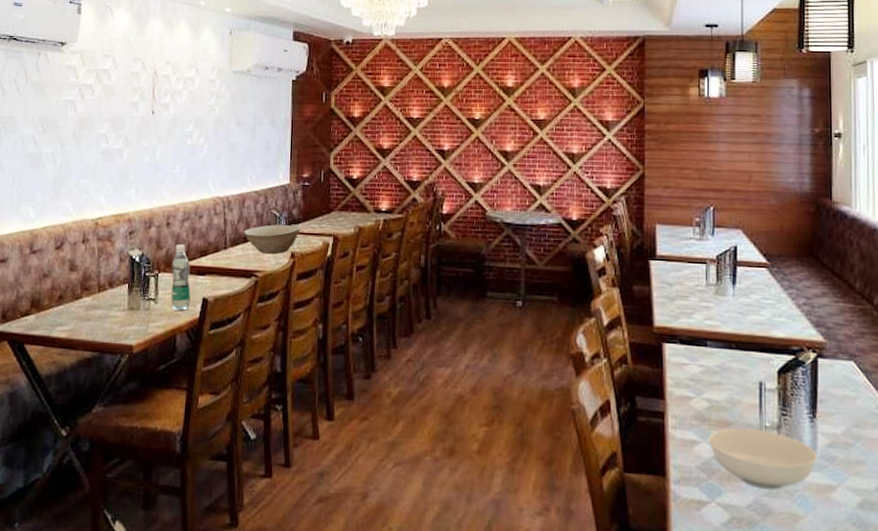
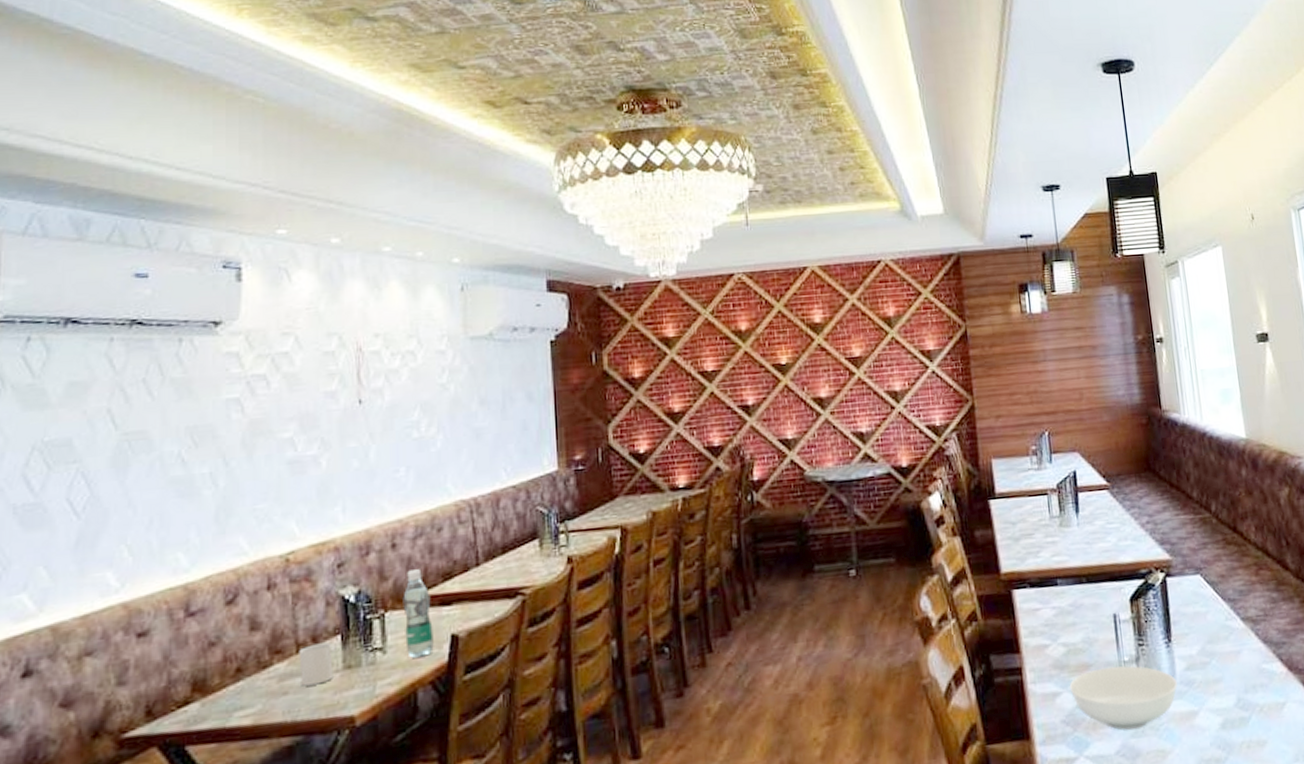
cup: none [99,288,122,318] -> present [299,642,333,686]
bowl: present [244,224,301,255] -> none [502,521,577,564]

